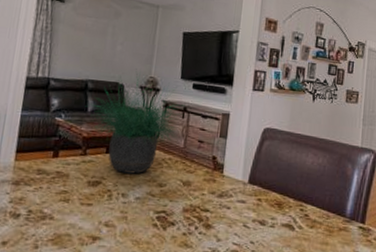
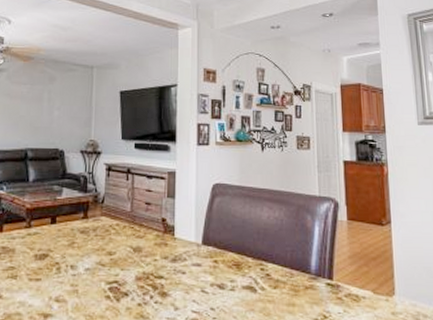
potted plant: present [90,68,185,174] -> none [31,133,129,244]

